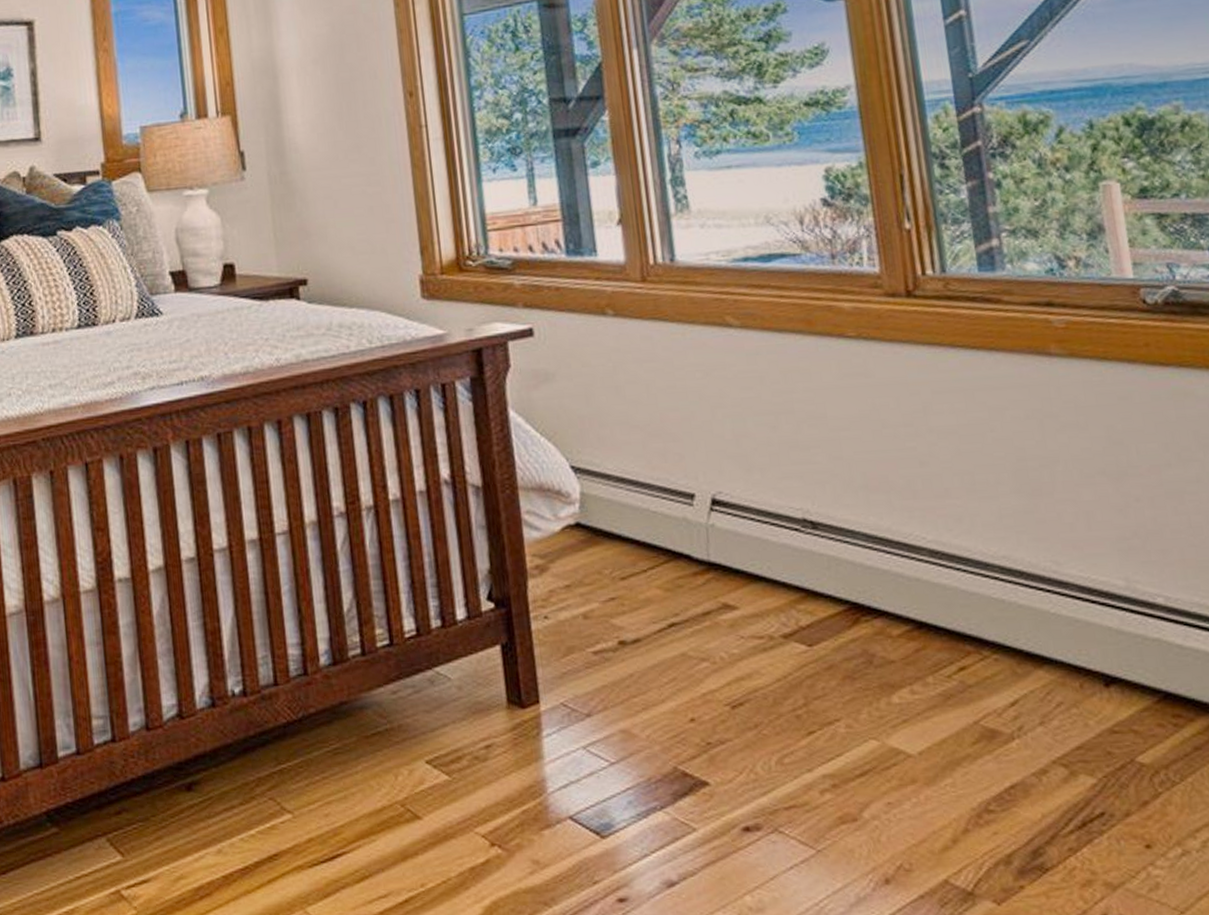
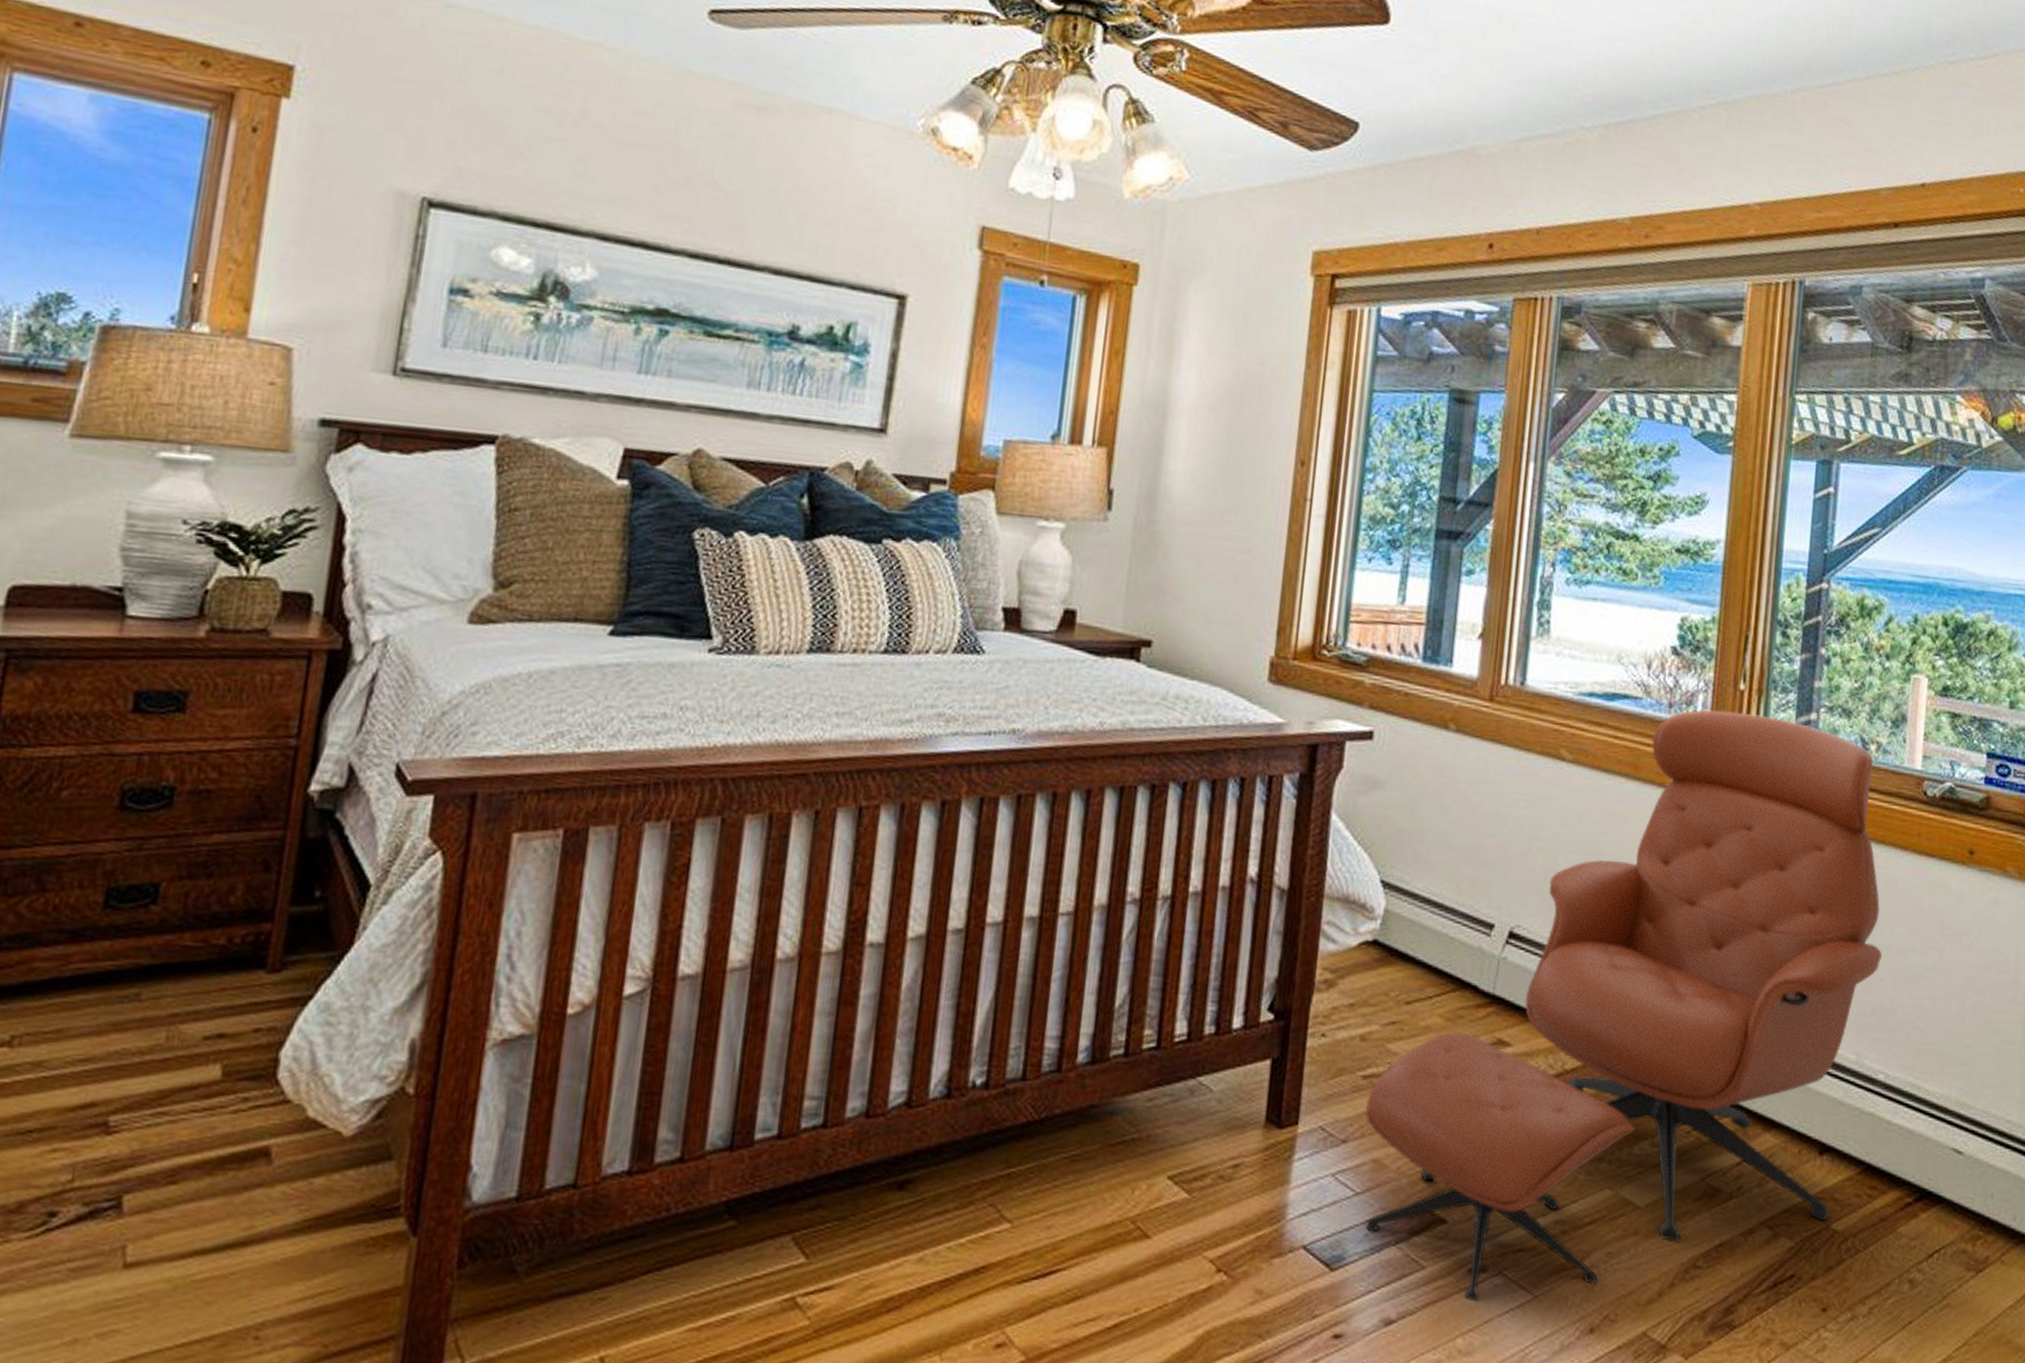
lounge chair: none [601,250,1132,860] -> present [1365,710,1882,1302]

